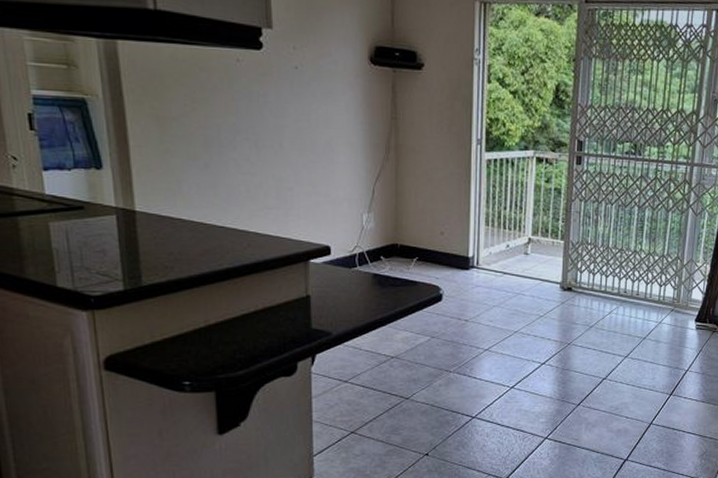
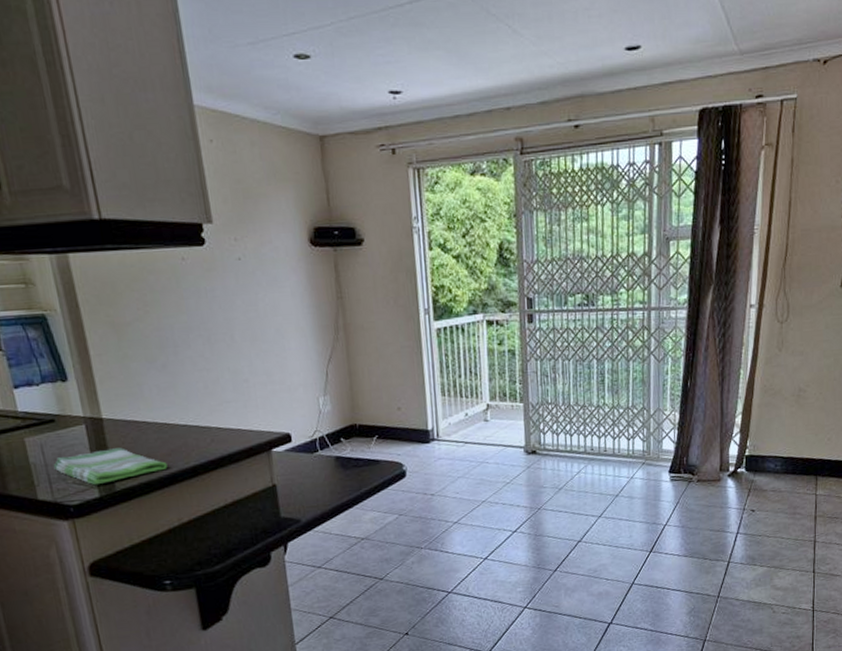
dish towel: none [77,242,199,278] -> present [53,448,168,485]

